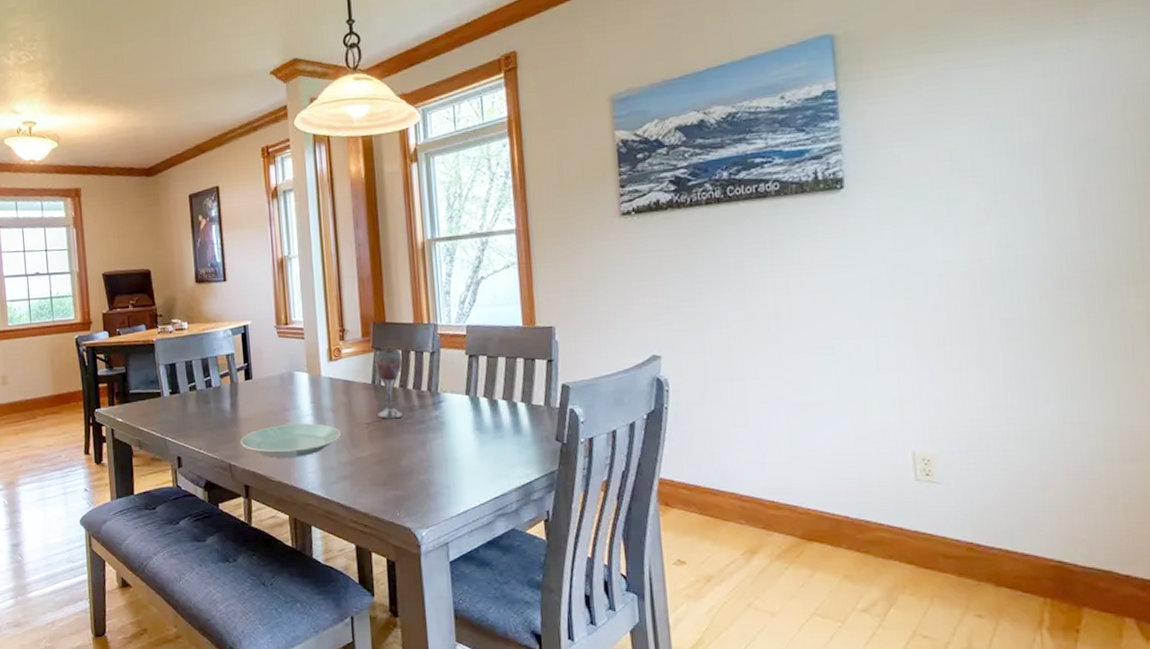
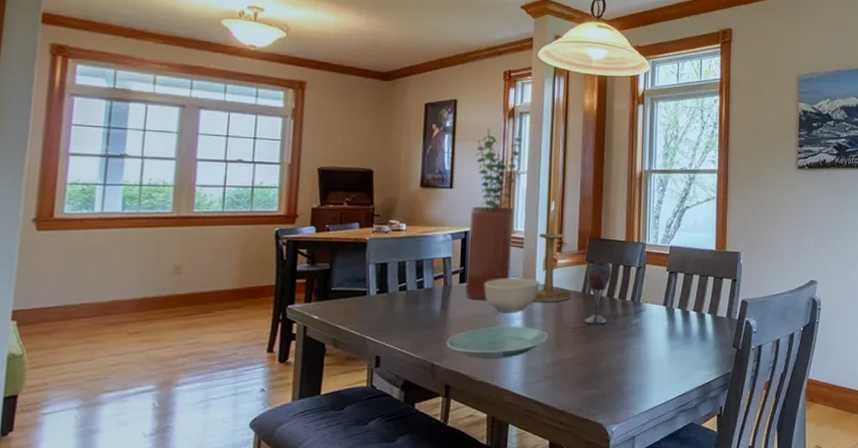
vase: none [244,209,294,398] -> present [465,128,522,301]
bowl: none [269,371,326,409] -> present [484,277,540,312]
candlestick: none [319,284,361,397] -> present [533,200,572,302]

